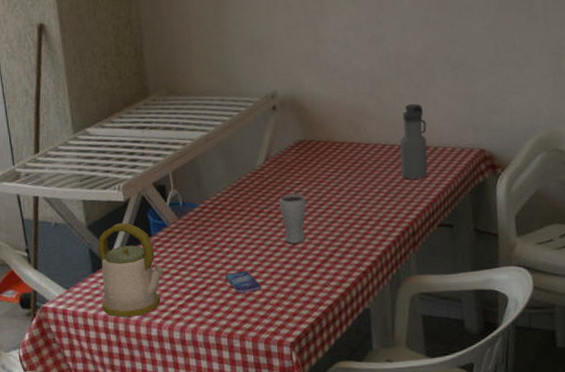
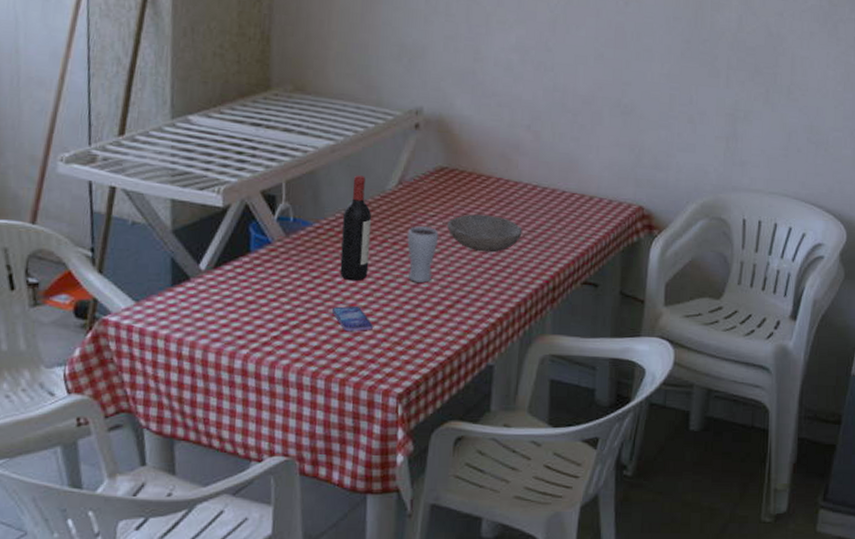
kettle: present [97,222,164,317] -> none [177,232,260,343]
wine bottle: none [223,157,251,249] -> present [339,175,372,281]
bowl: none [312,176,379,210] -> present [447,214,522,253]
water bottle: present [399,103,428,180] -> none [549,144,585,230]

